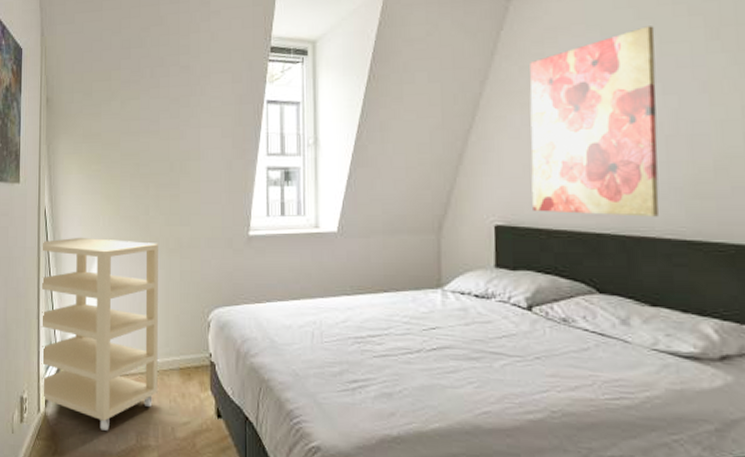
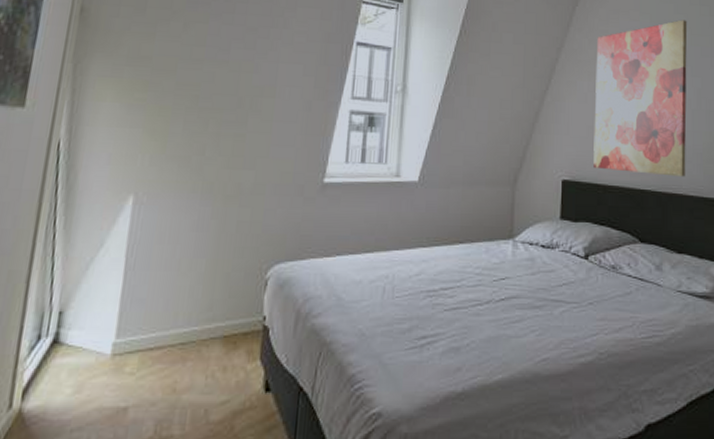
shelving unit: present [40,237,158,431] -> none [17,178,212,424]

